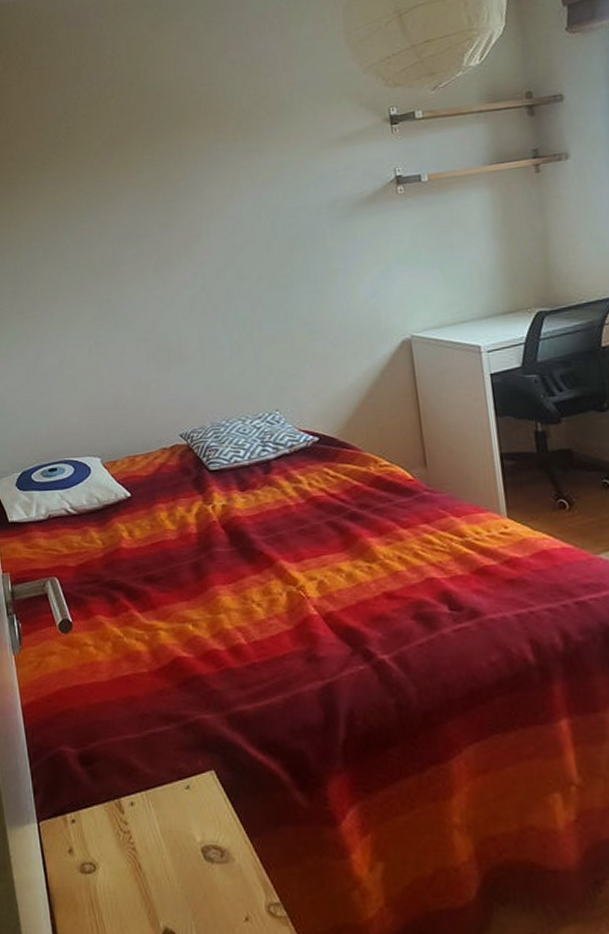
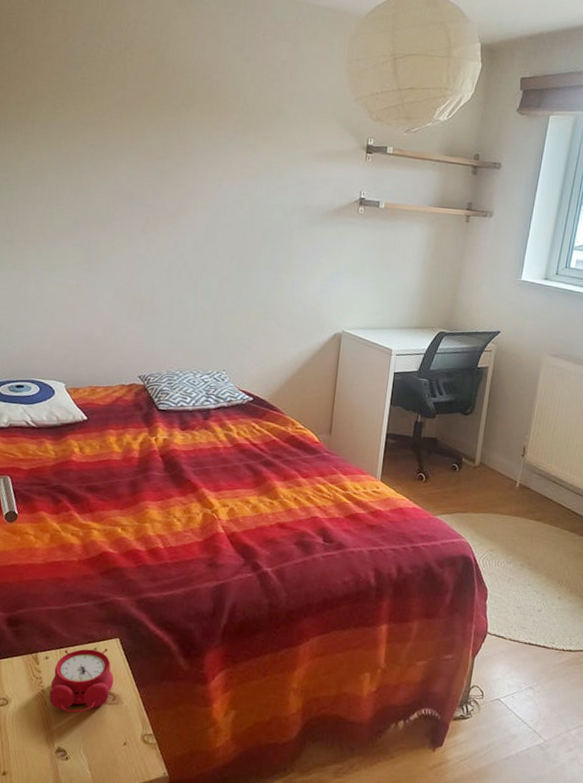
alarm clock: none [142,786,218,878] -> present [49,649,114,713]

